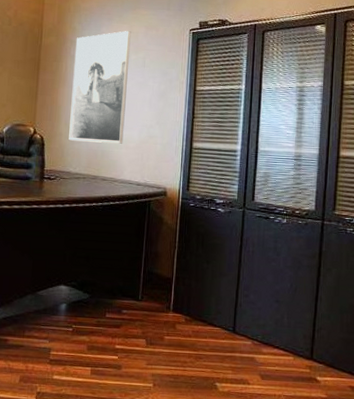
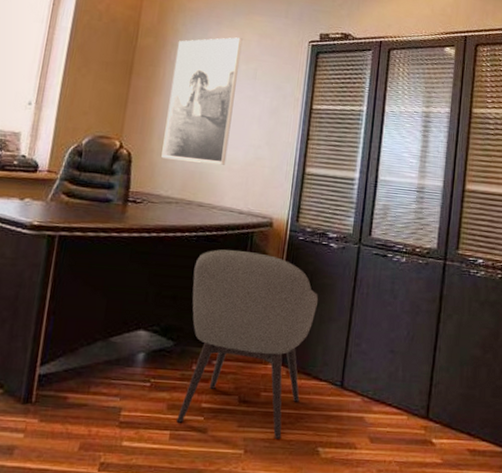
chair: none [96,216,210,375] -> present [177,249,319,439]

